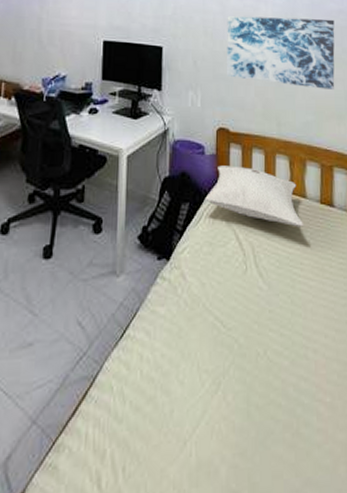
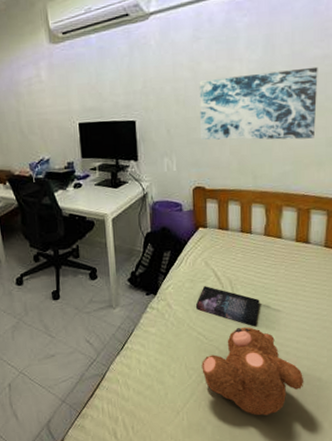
cushion: present [205,165,304,227] -> none [185,217,279,263]
book: none [213,252,285,312] -> present [195,286,260,327]
teddy bear: none [217,311,335,449] -> present [201,326,304,416]

